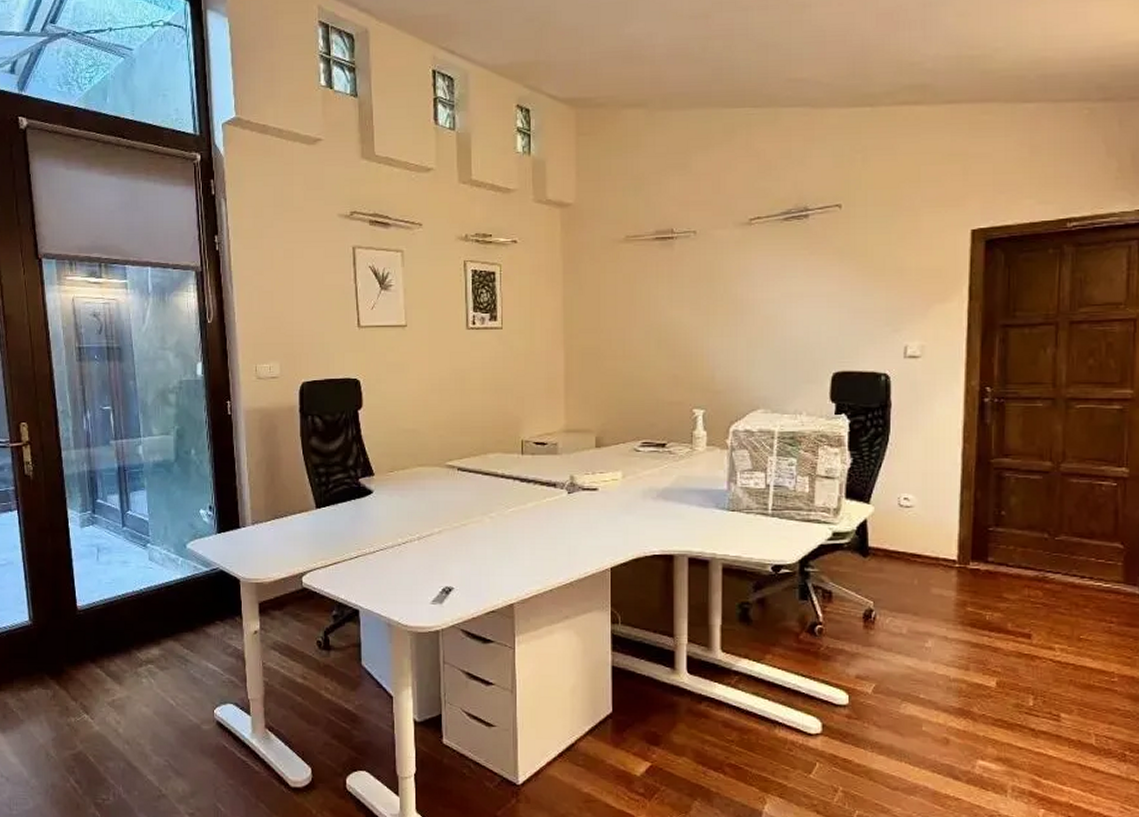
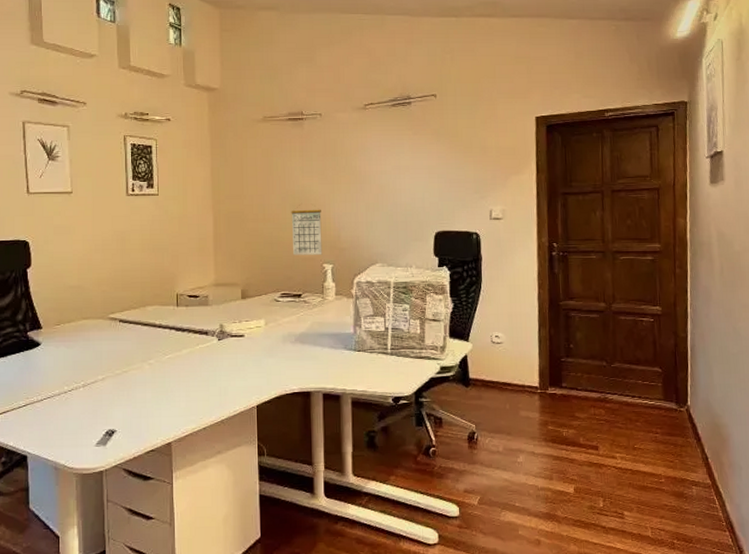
calendar: none [656,340,693,399] -> present [291,205,323,255]

